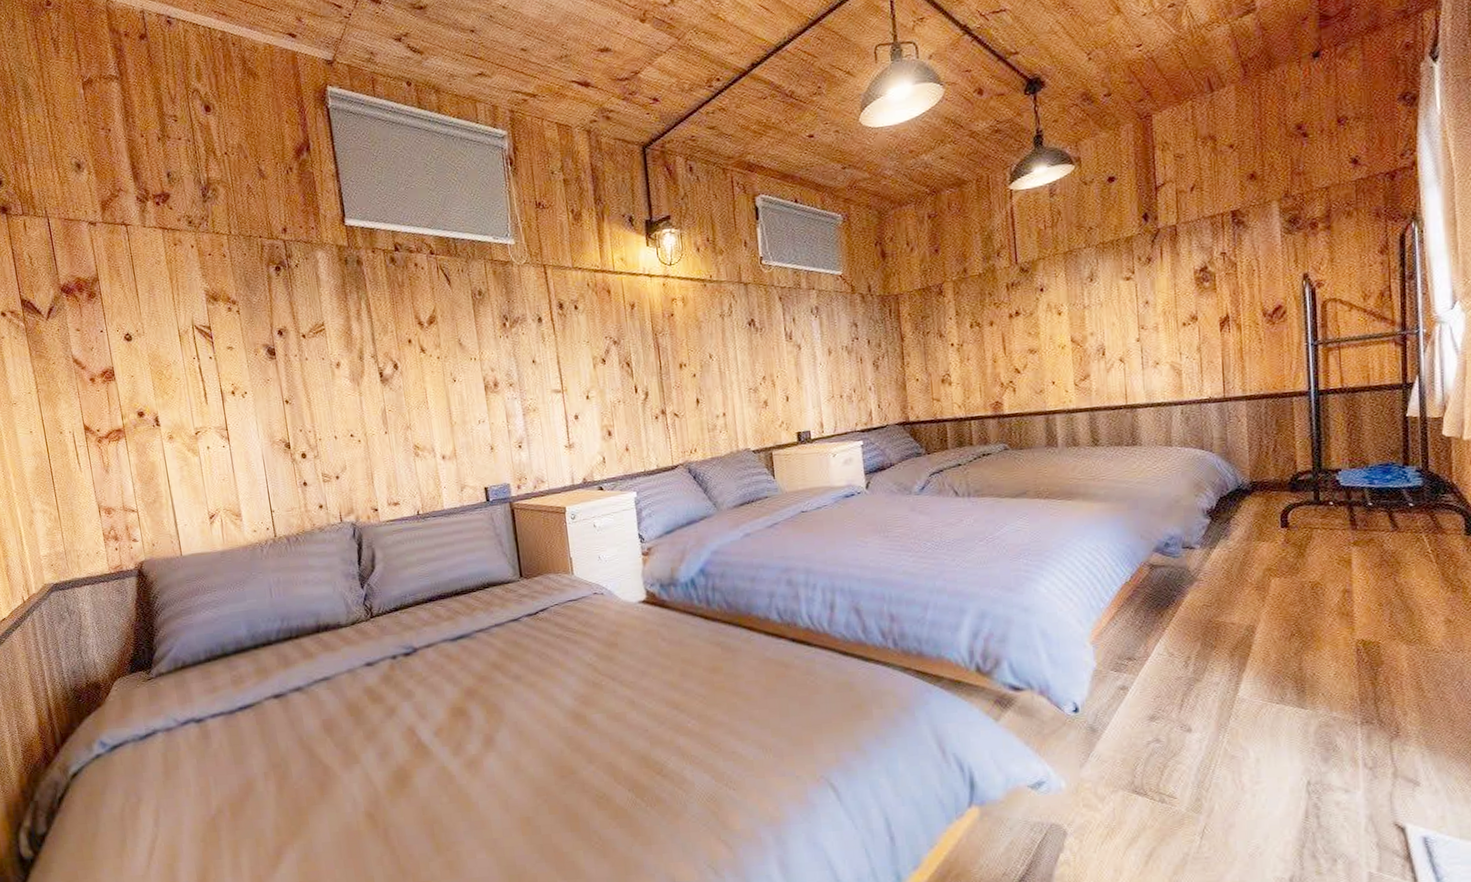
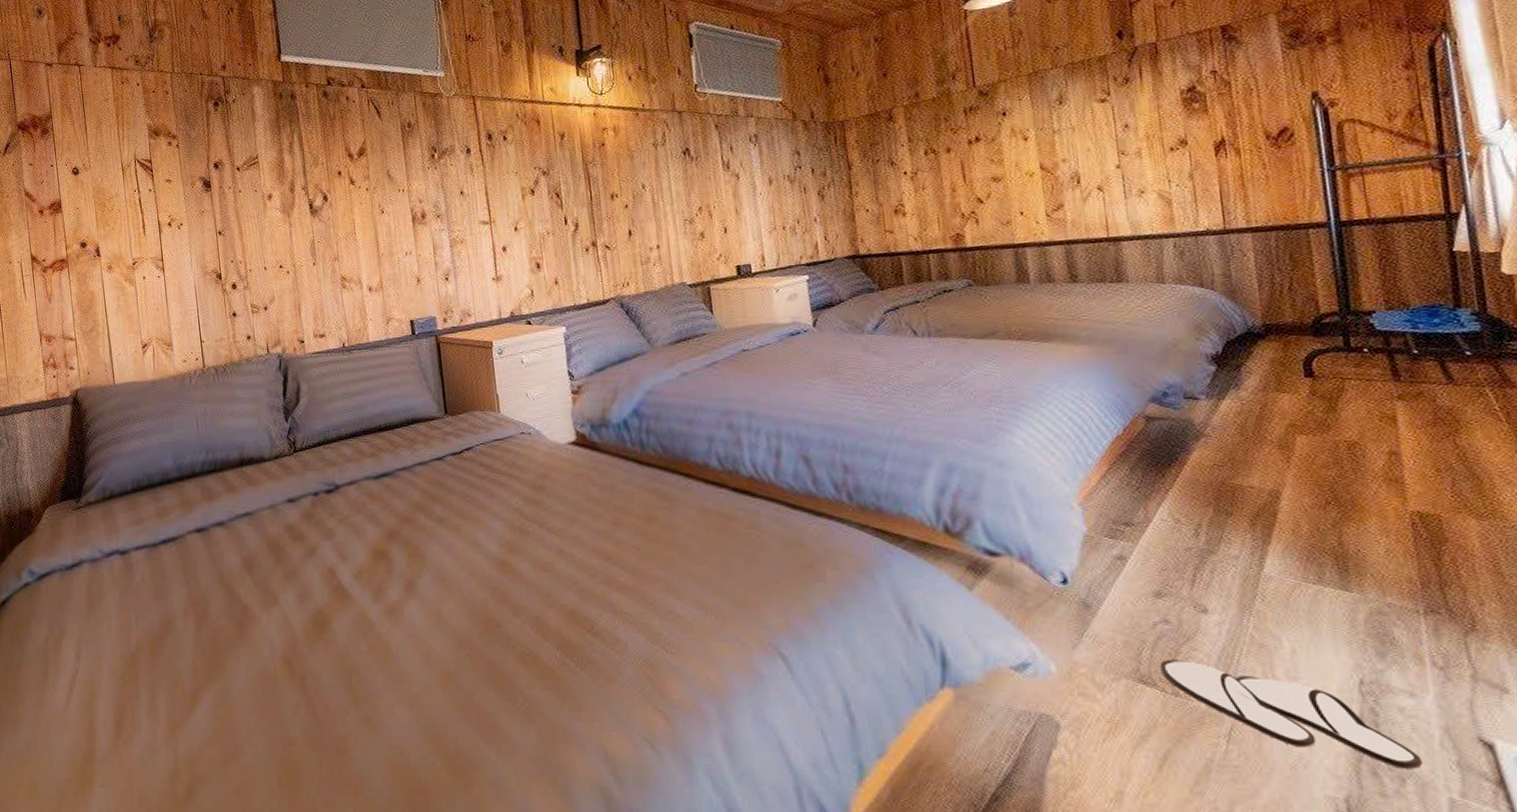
slippers: none [1151,772,1351,851] -> present [1160,660,1424,769]

